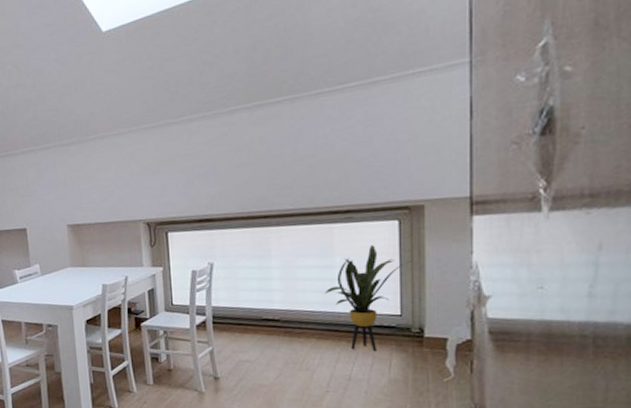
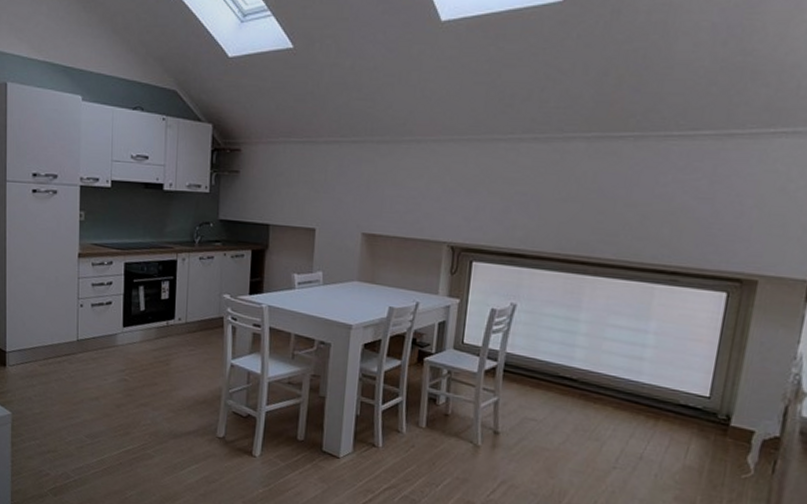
house plant: present [324,244,411,352] -> none [631,314,732,433]

